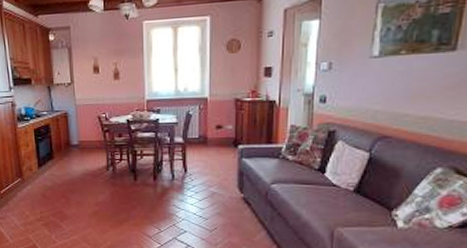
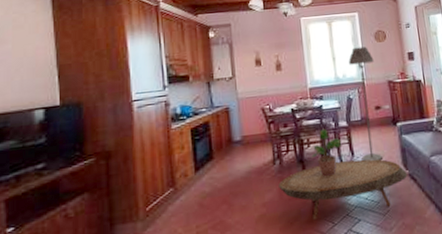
coffee table: none [111,177,242,225] -> present [278,159,408,221]
potted plant: none [142,142,176,189] -> present [310,128,342,177]
floor lamp: none [193,57,222,181] -> present [349,46,382,162]

